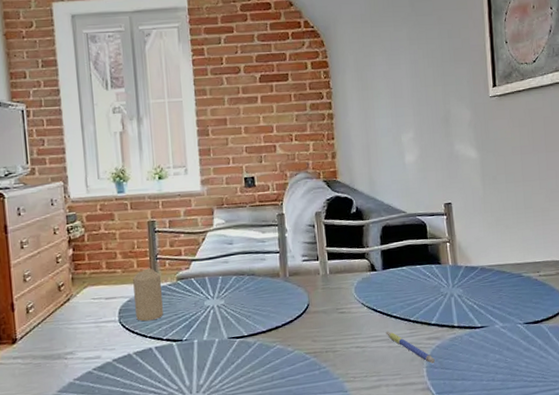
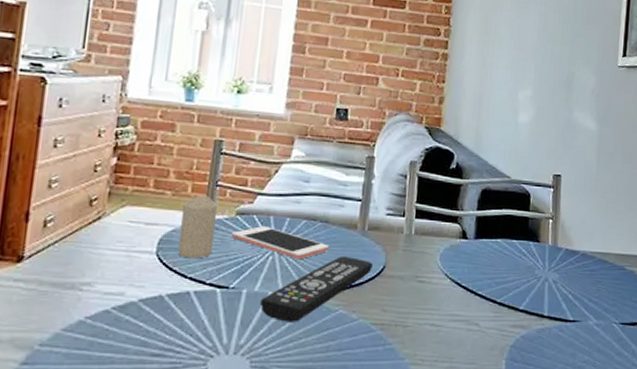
cell phone: none [176,286,259,310] -> present [231,226,329,260]
remote control: none [209,300,298,362] -> present [259,255,373,322]
pen: present [385,331,435,364] -> none [466,310,517,356]

